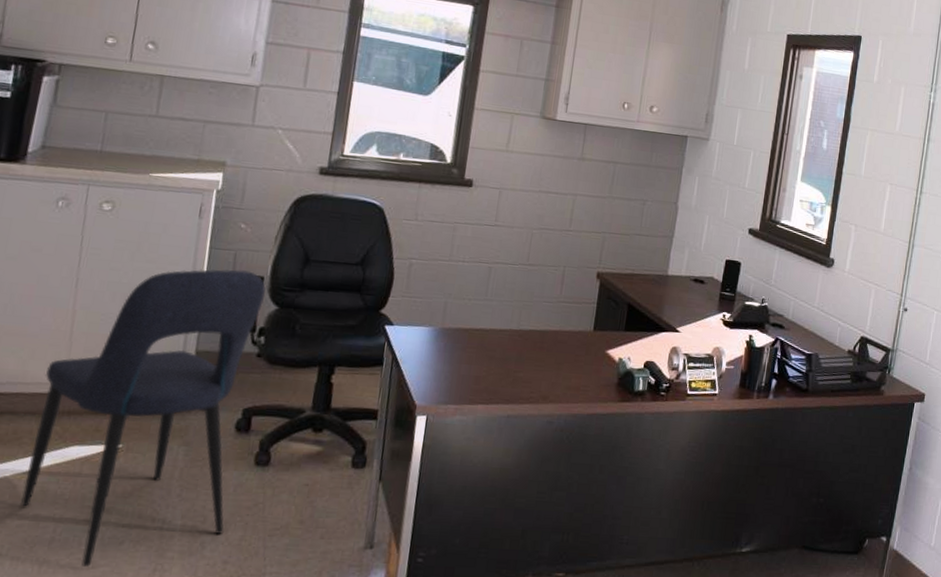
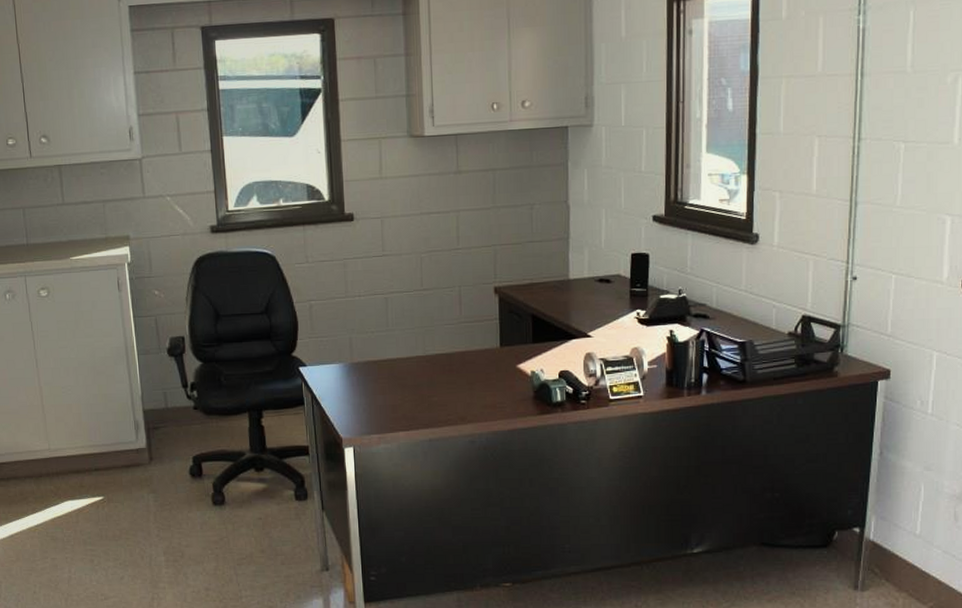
chair: present [21,269,266,567] -> none [31,333,200,599]

